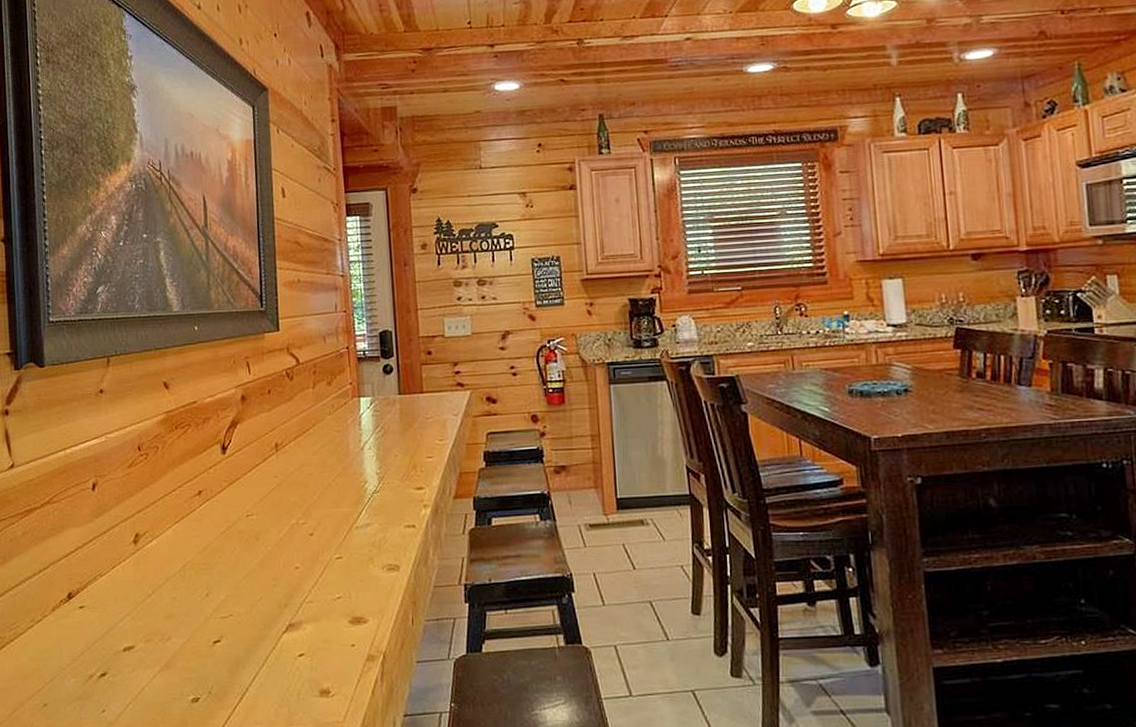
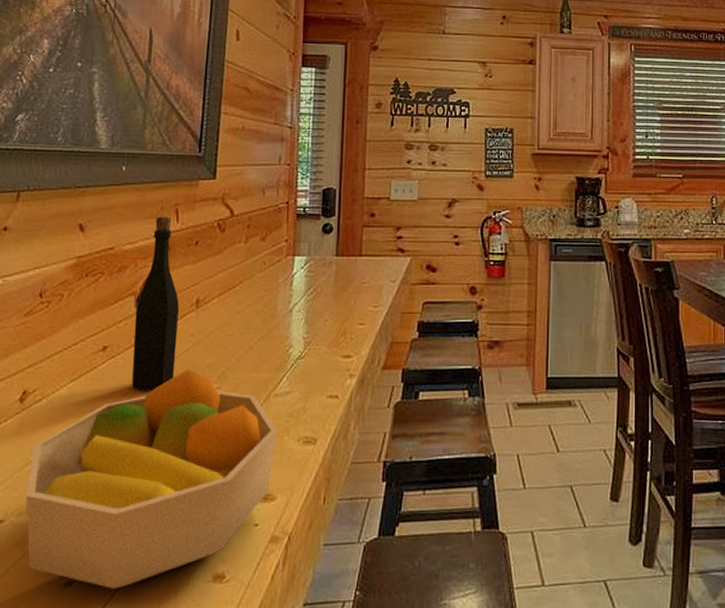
fruit bowl: none [149,507,363,704] -> present [25,368,278,589]
bottle: none [222,369,264,529] -> present [132,216,180,391]

